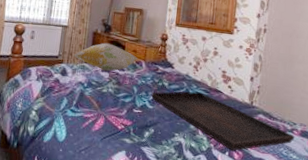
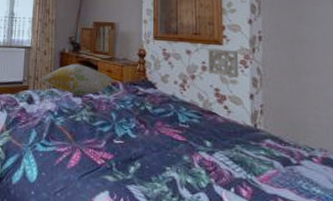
serving tray: present [151,91,295,151] -> none [133,115,315,186]
wall ornament: none [218,36,246,63] -> present [207,48,239,78]

